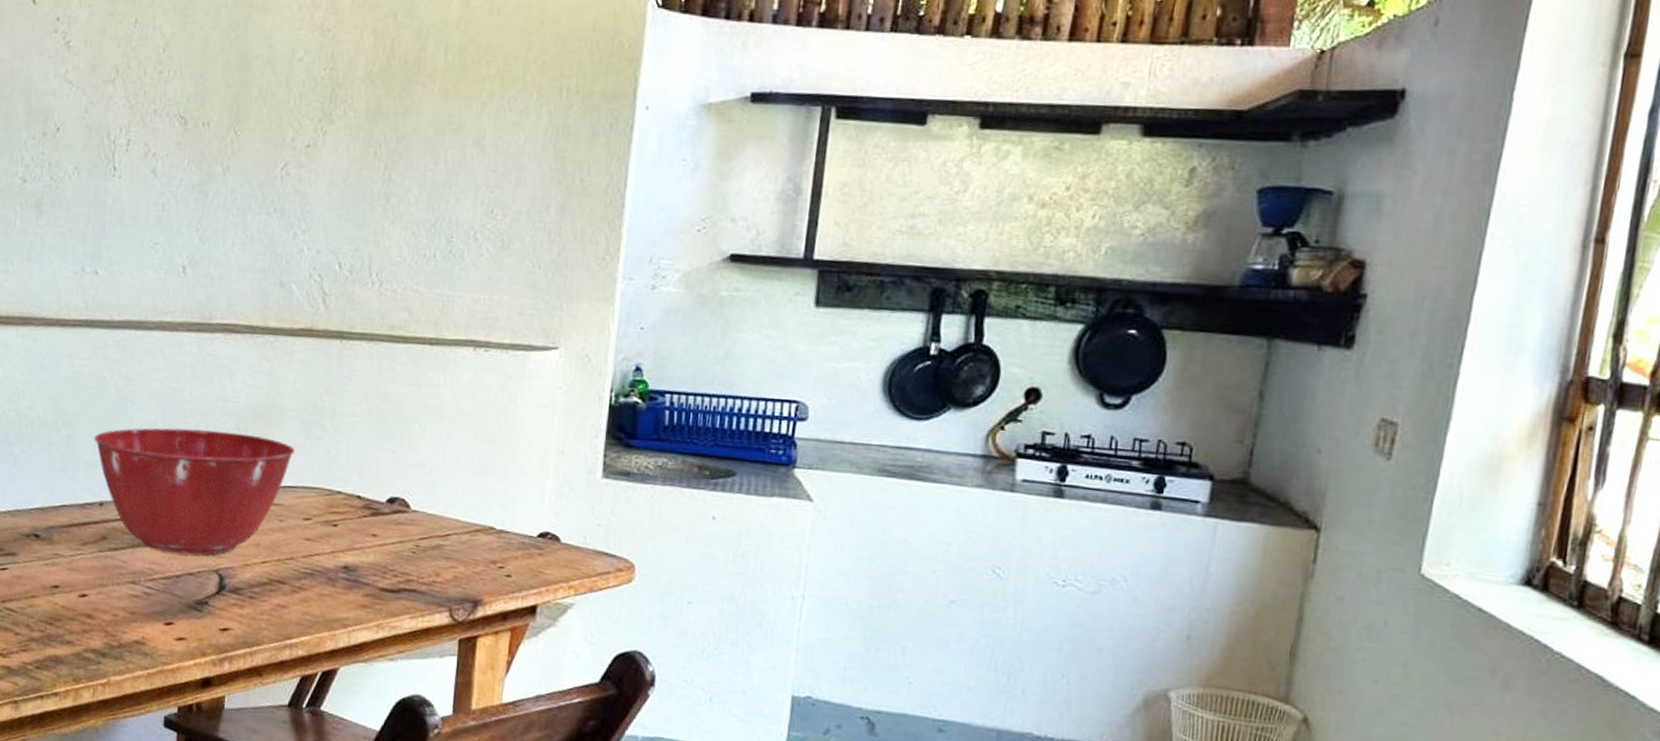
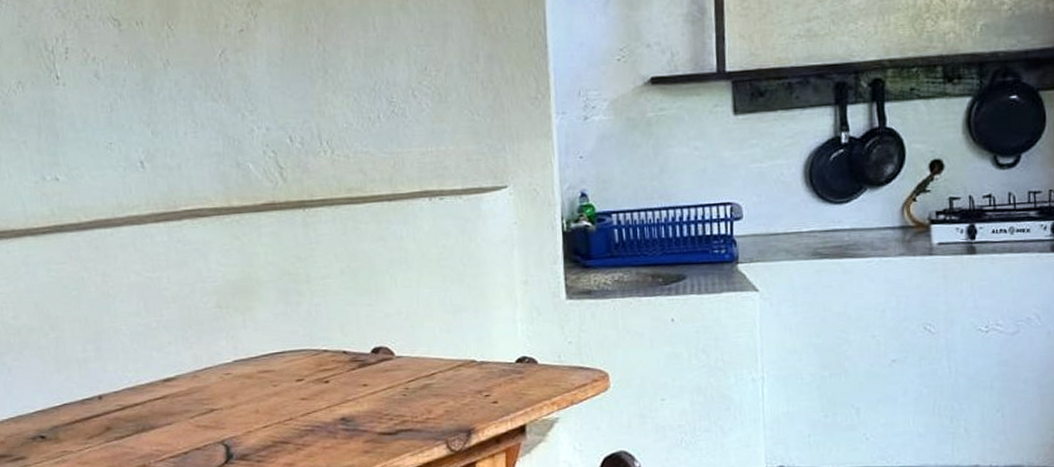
mixing bowl: present [94,428,295,555] -> none [82,310,277,432]

